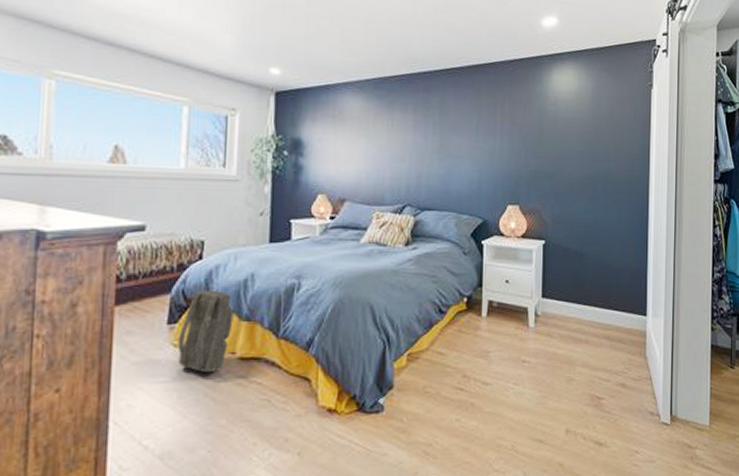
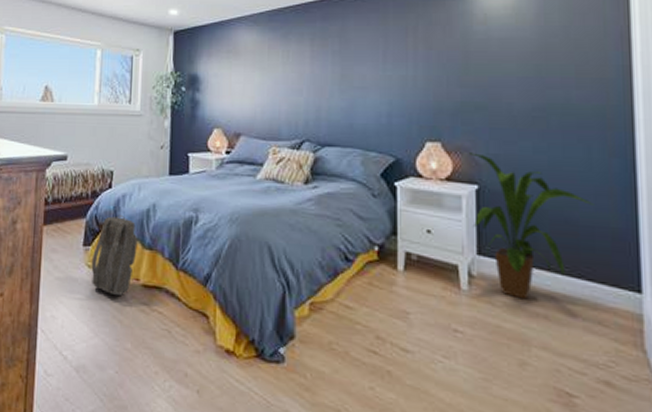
house plant: none [539,213,621,330] -> present [470,152,594,300]

